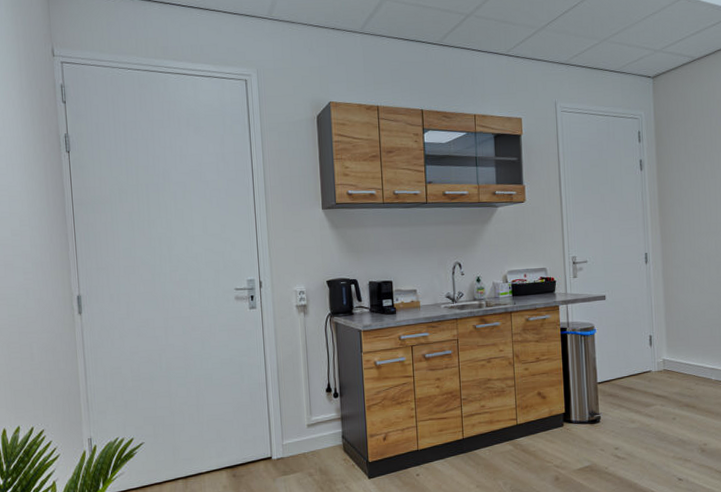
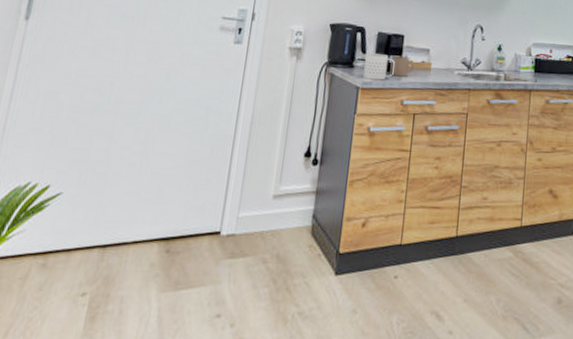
mug: none [361,300,389,323] -> present [362,53,396,81]
mug: none [384,299,406,317] -> present [389,55,415,77]

